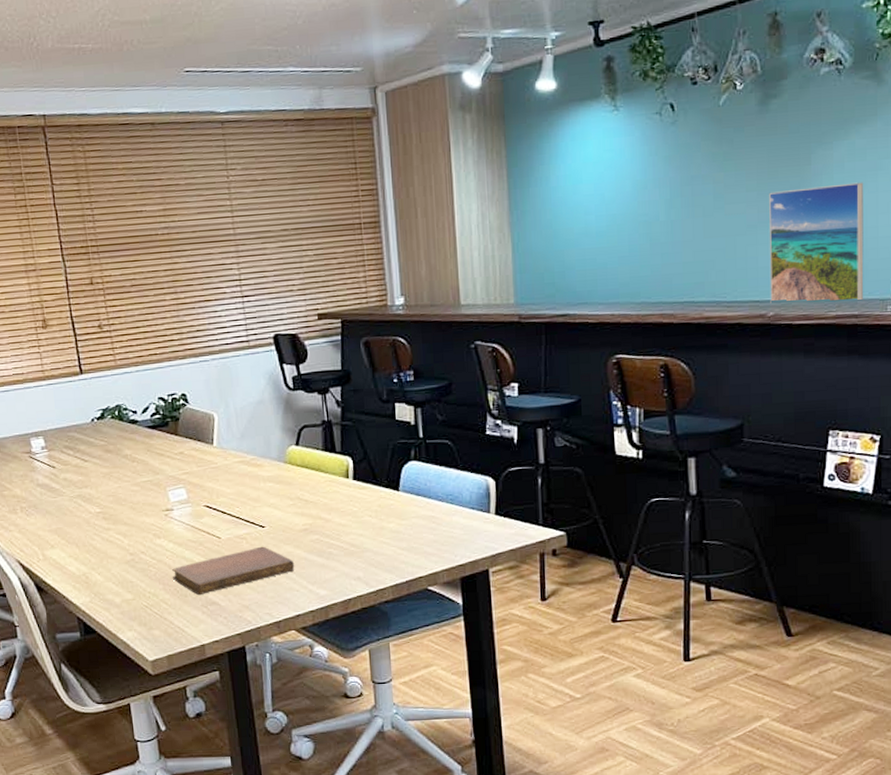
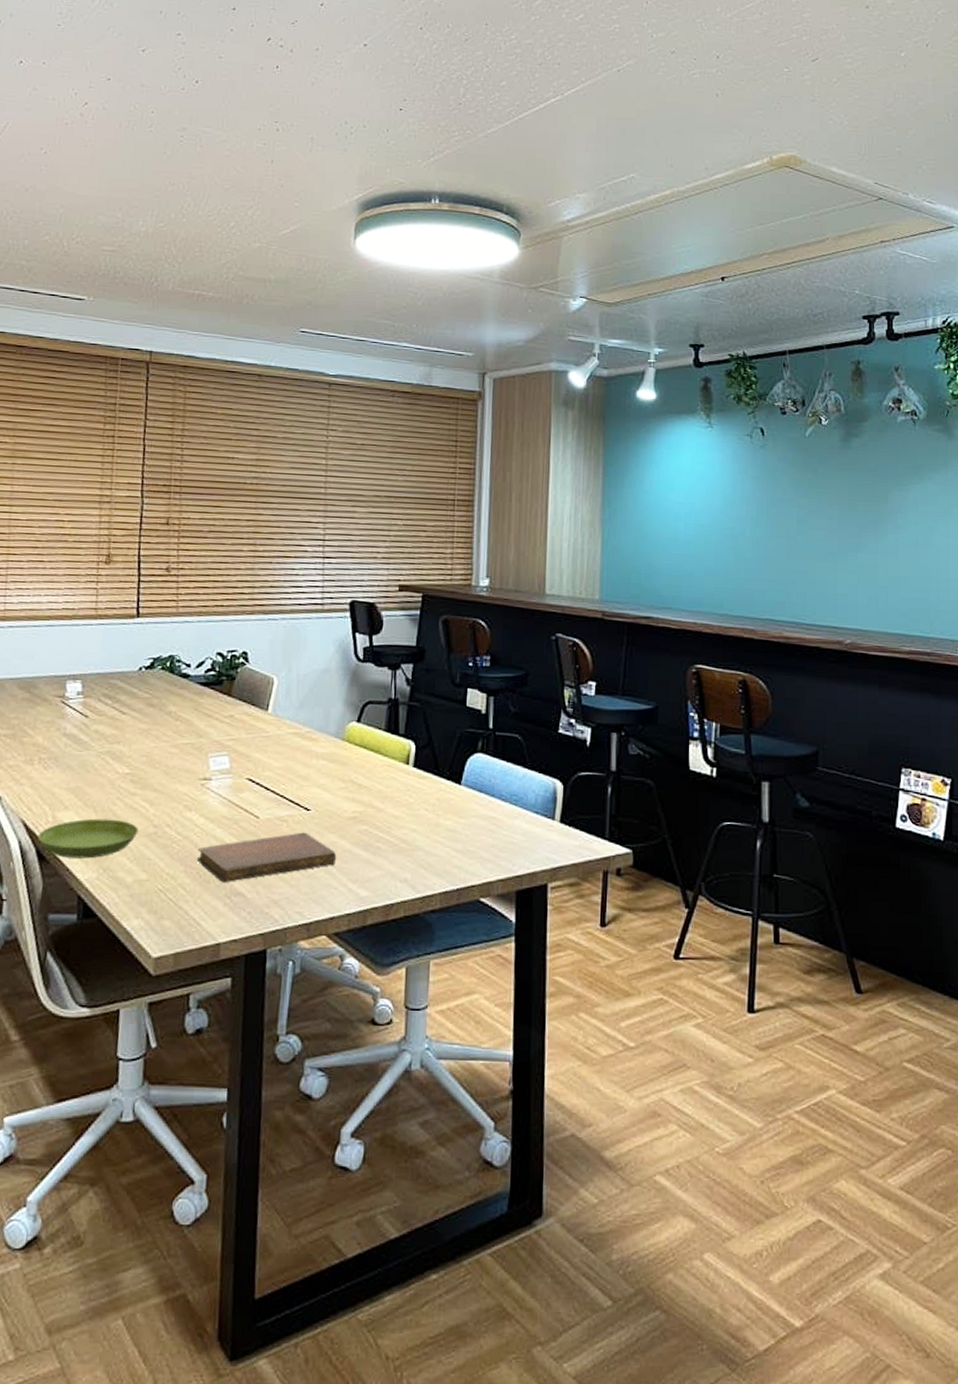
saucer: none [33,552,118,588] -> present [38,818,139,859]
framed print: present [769,182,864,303] -> none [847,523,936,638]

